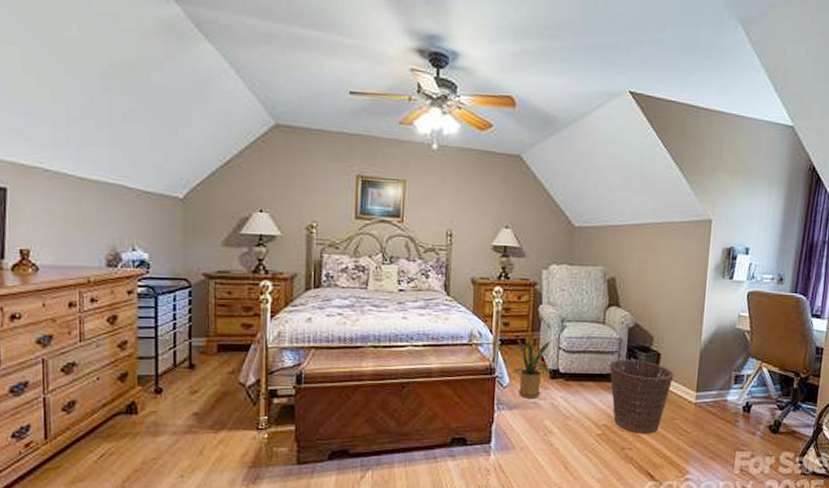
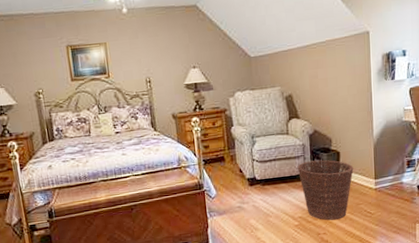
house plant: present [511,337,552,399] -> none [217,154,250,205]

